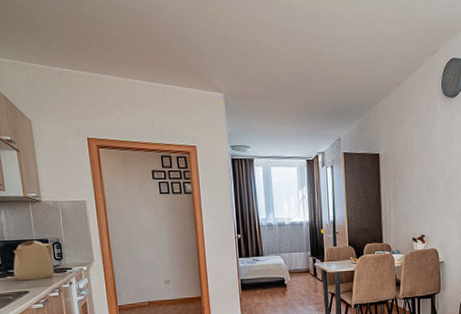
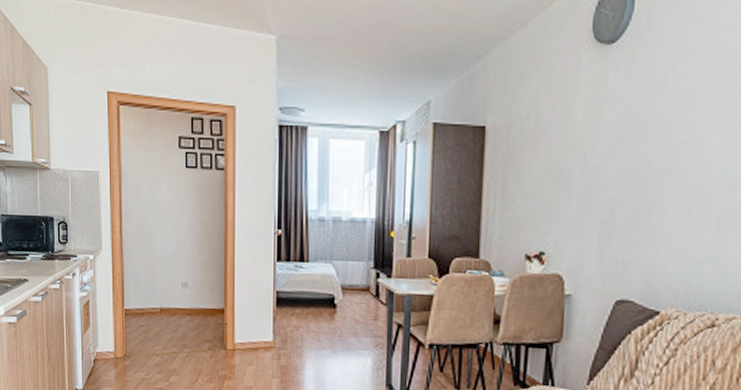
kettle: present [13,240,55,281] -> none [14,217,58,267]

